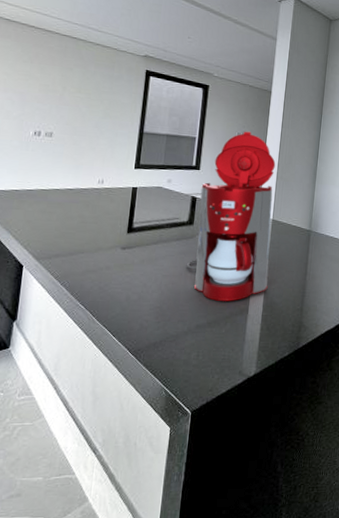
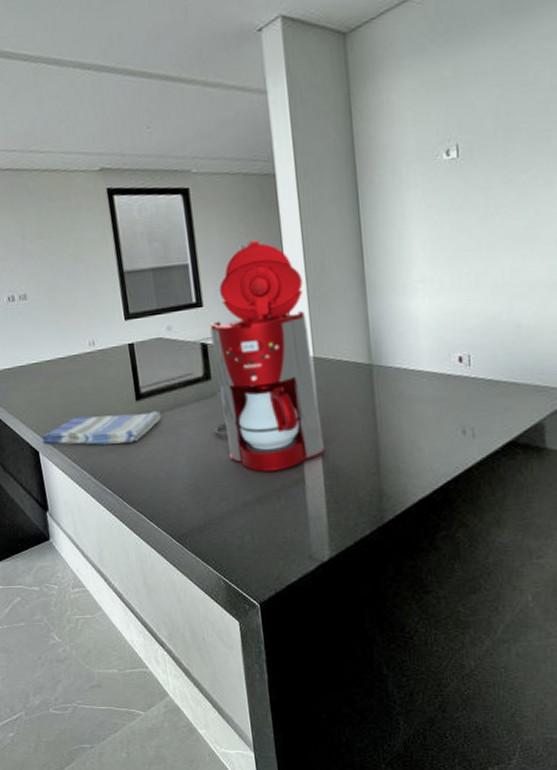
dish towel: none [30,239,146,267] -> present [42,410,162,445]

